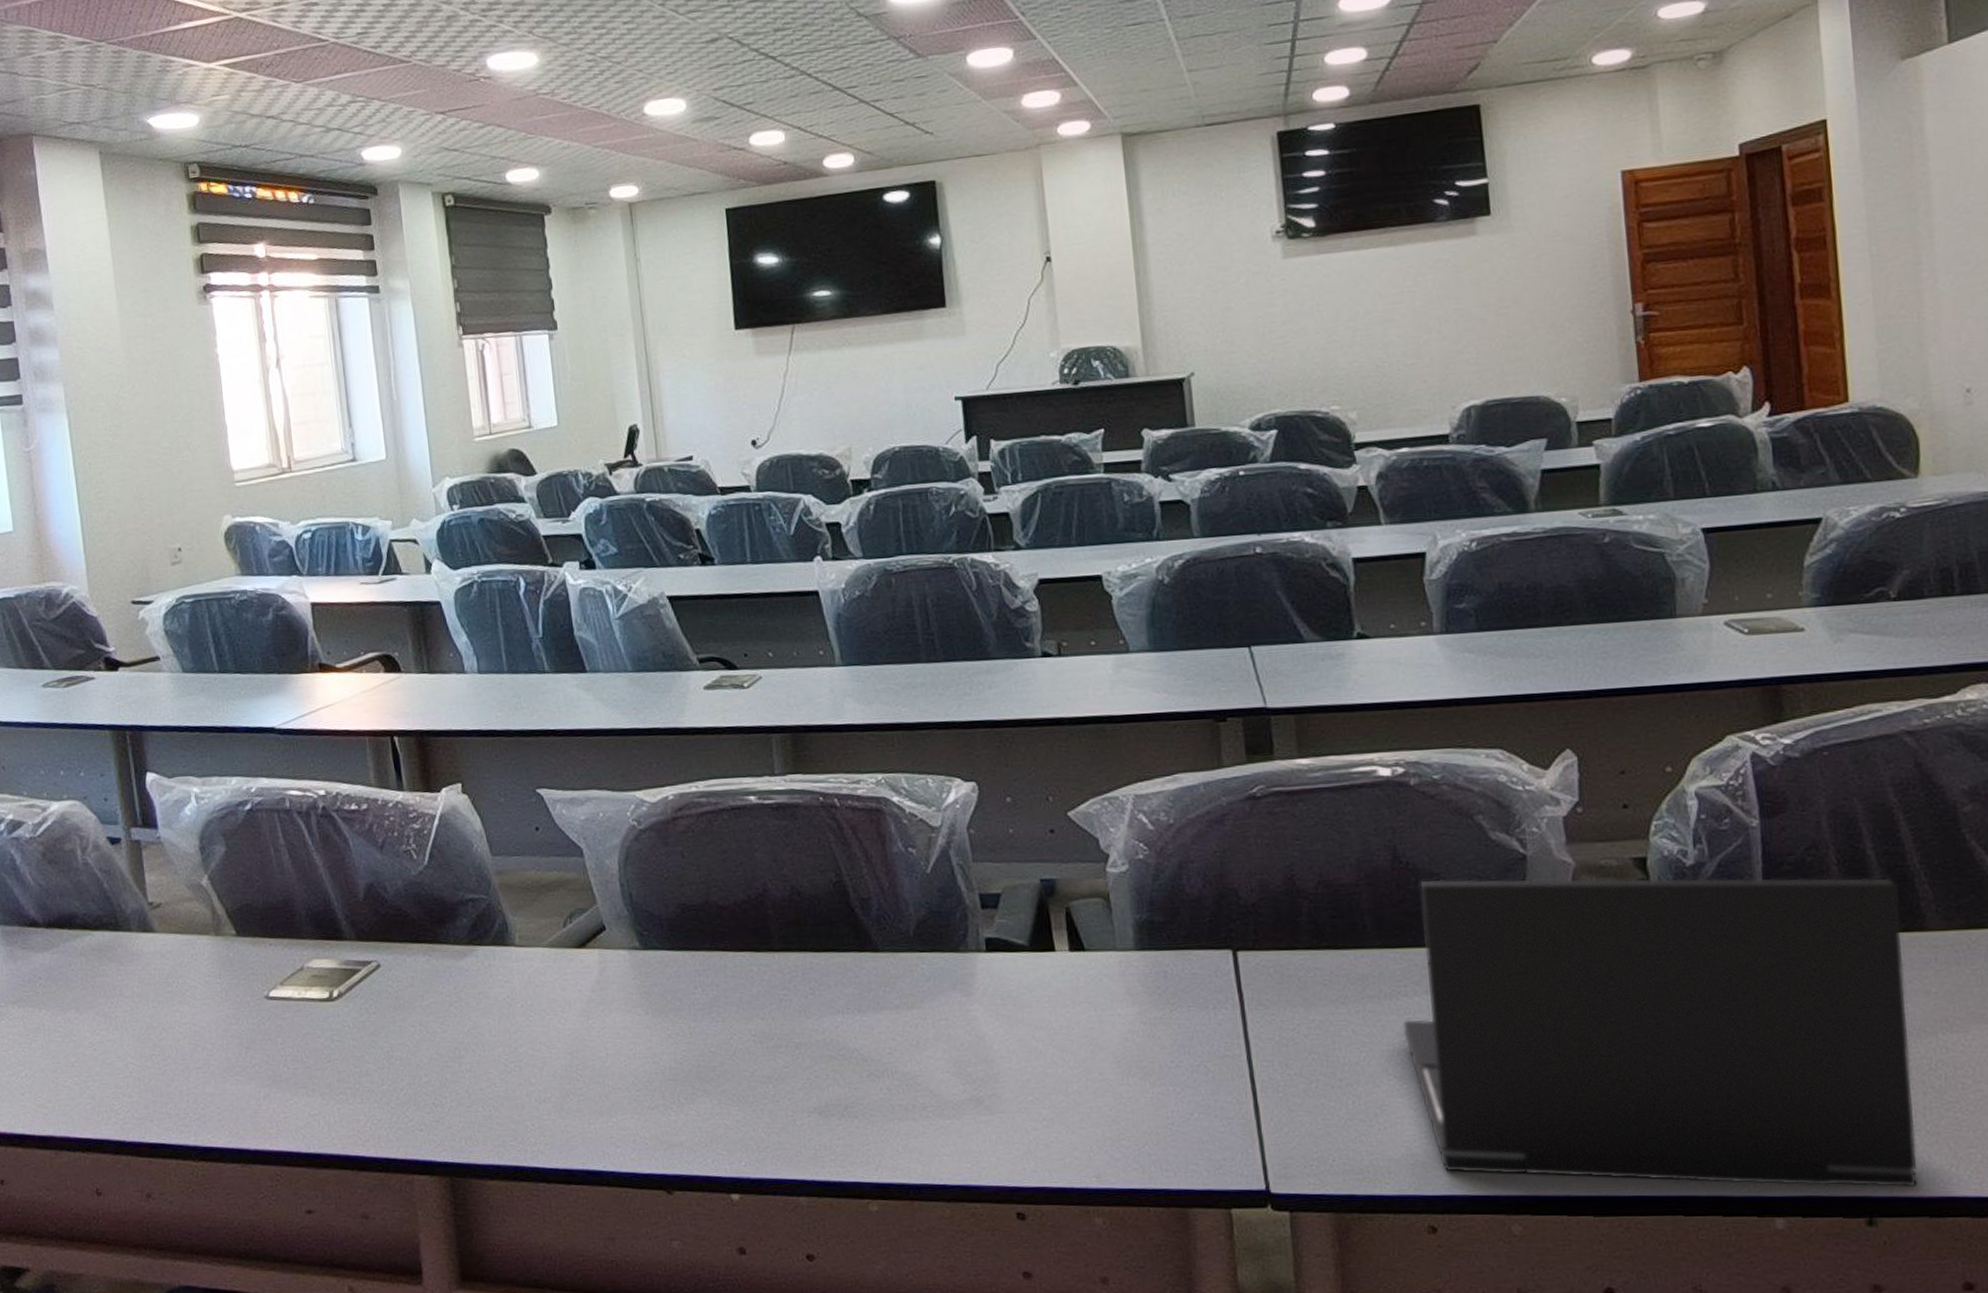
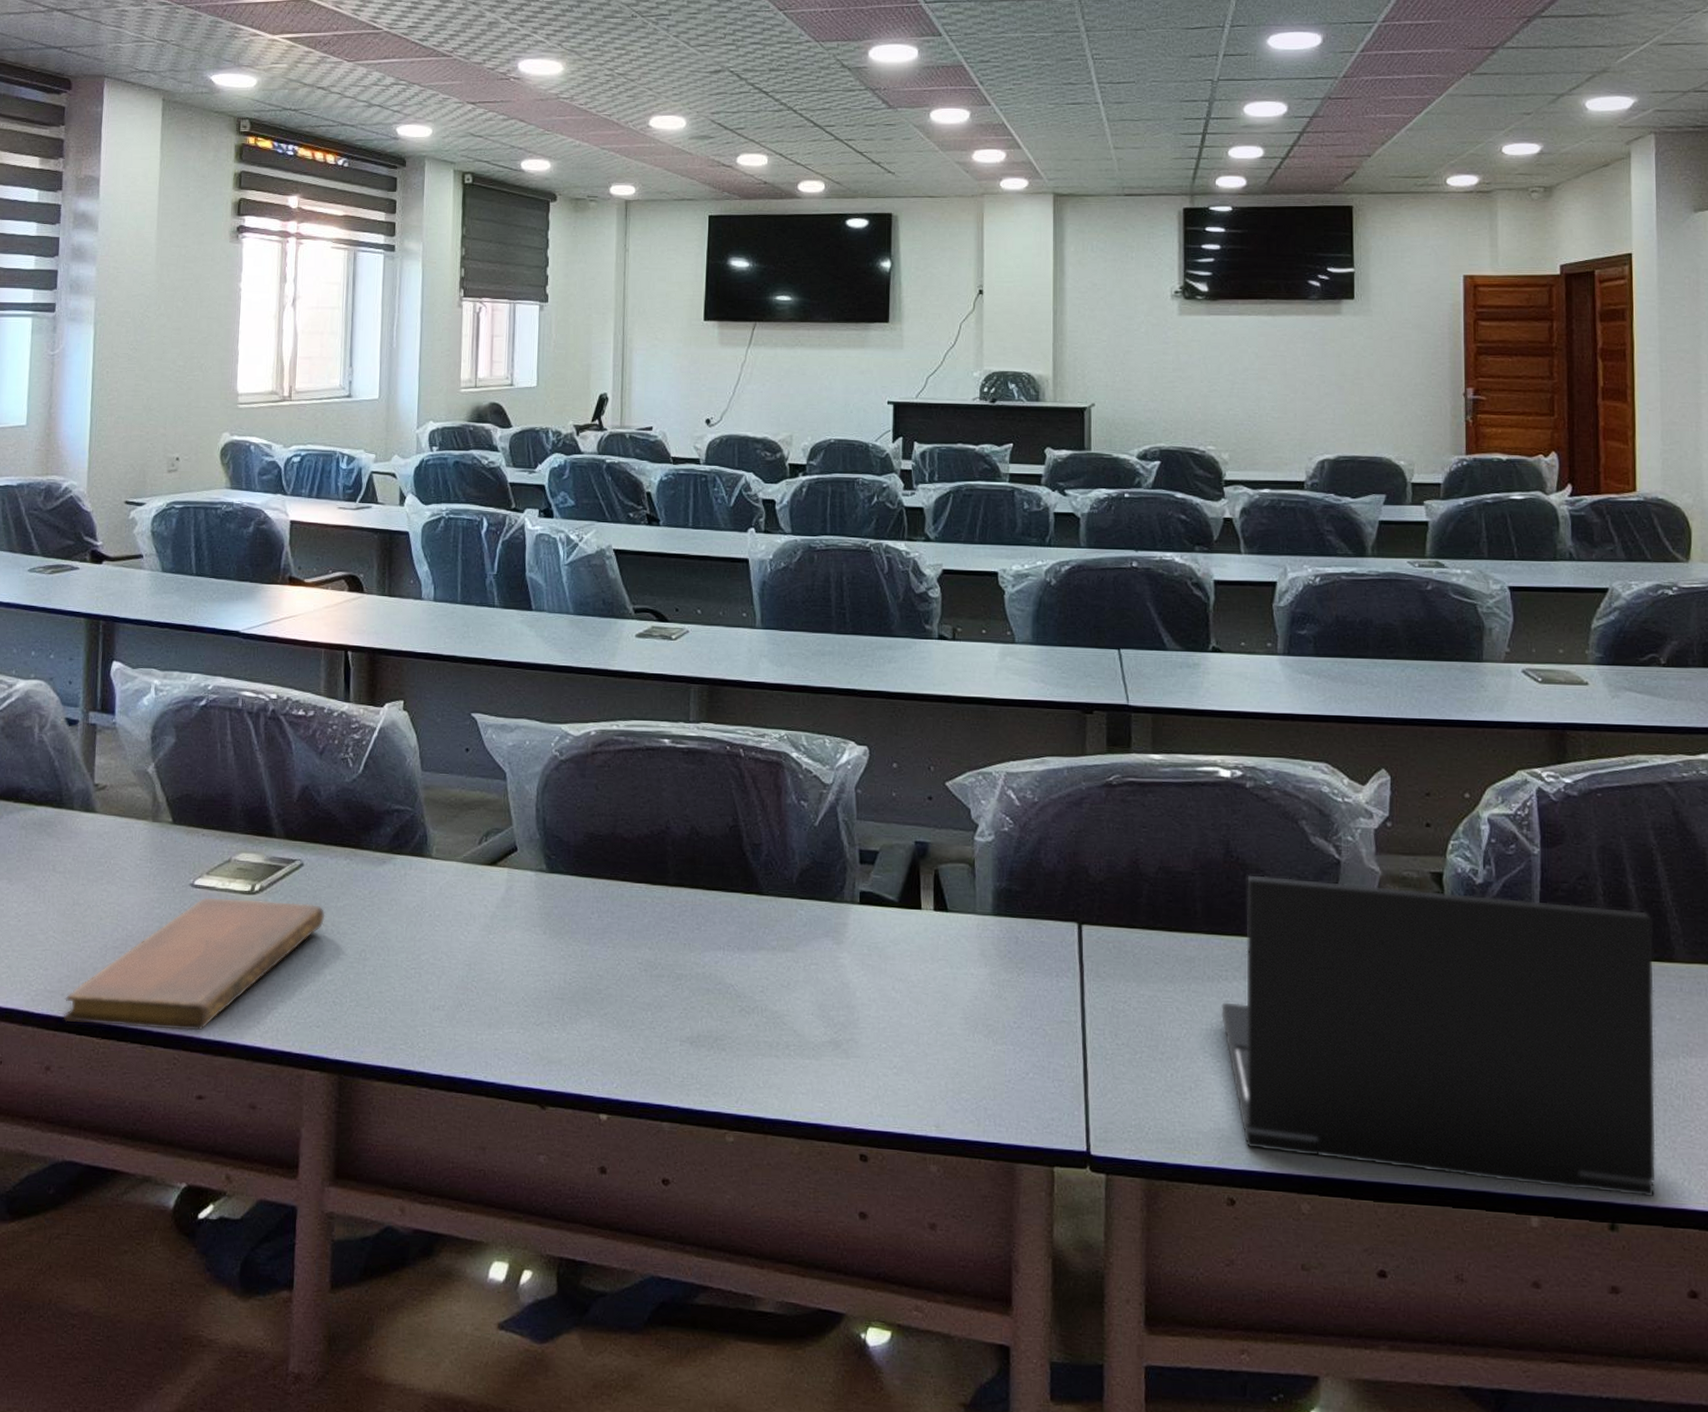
notebook: none [155,1005,412,1148] -> present [63,897,326,1032]

